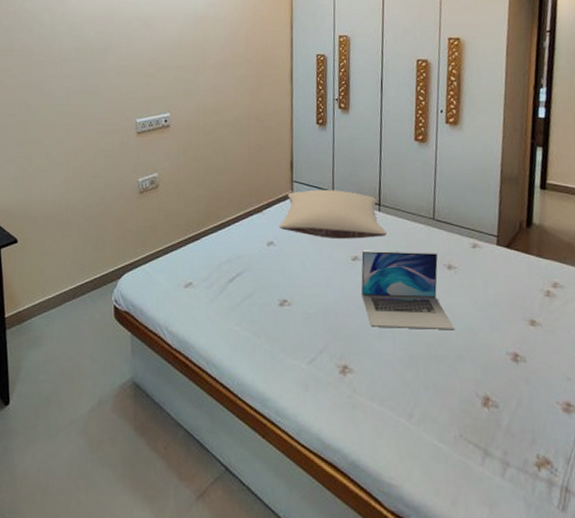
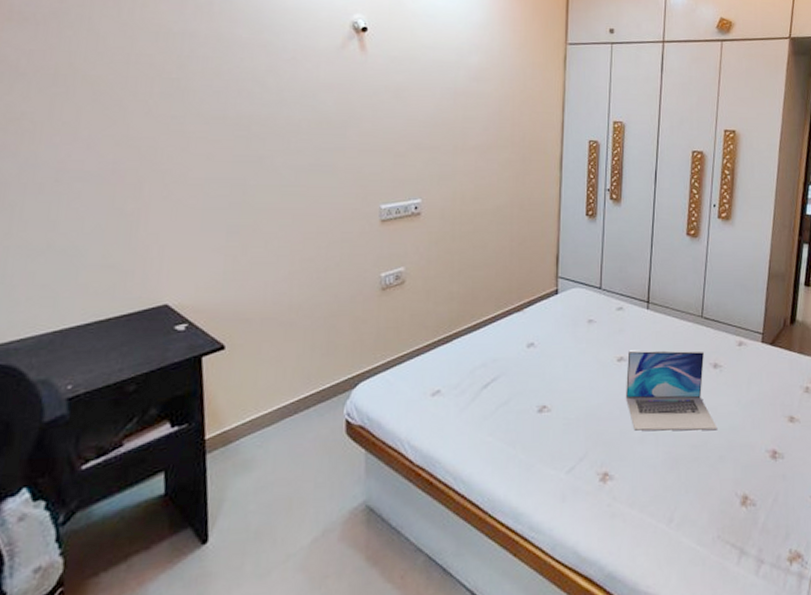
pillow: present [279,189,387,240] -> none [540,285,654,339]

